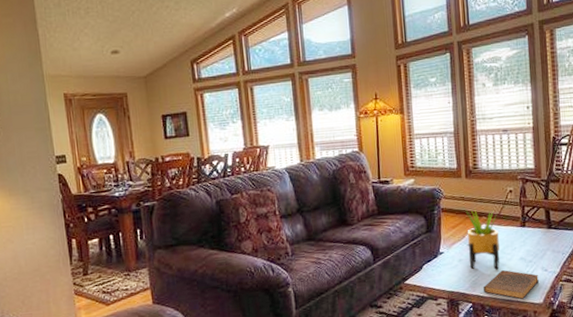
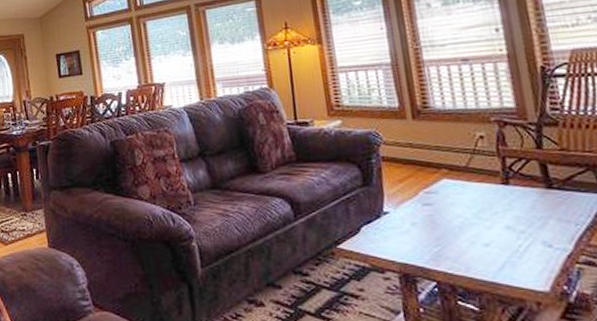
potted plant: present [465,208,500,270] -> none [415,158,475,240]
book: present [483,269,539,299] -> none [452,240,540,283]

